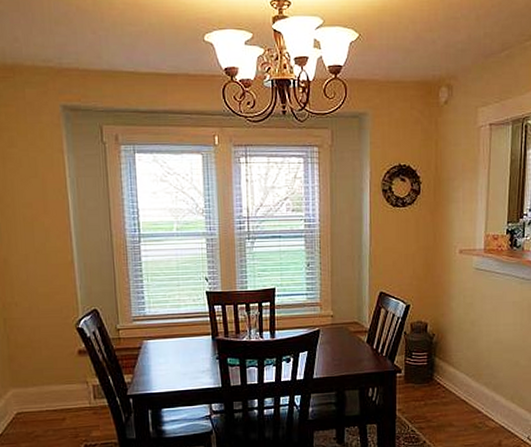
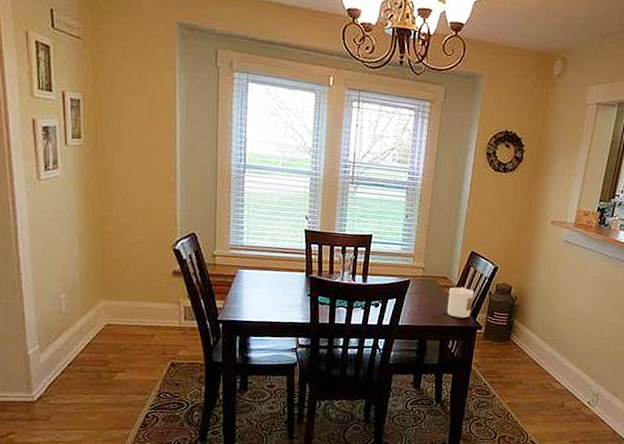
candle: none [362,330,389,364] -> present [447,286,475,319]

